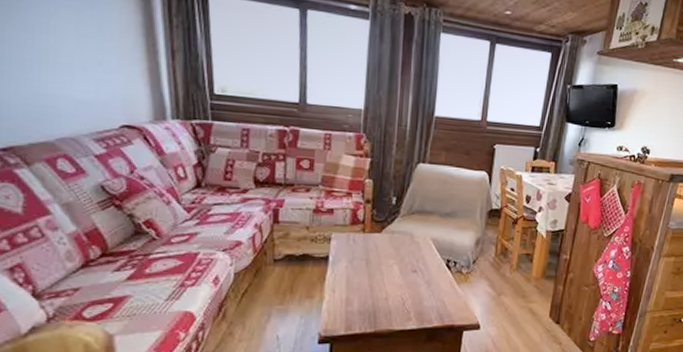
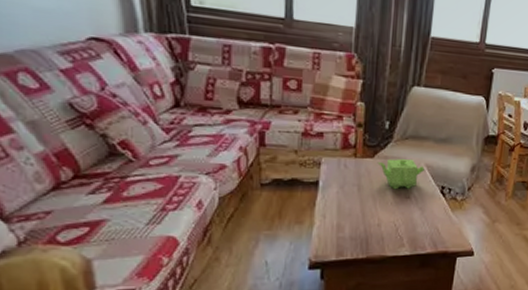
teapot: none [384,232,431,264] -> present [377,158,425,190]

